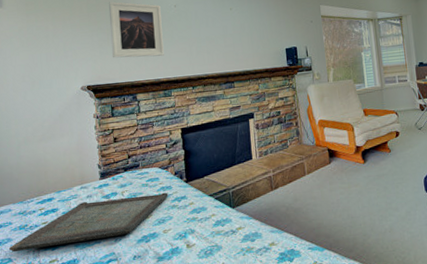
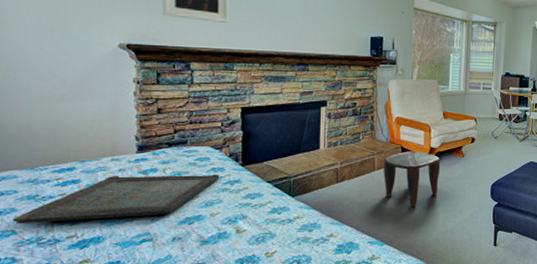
stool: none [312,151,370,208] -> present [383,151,441,206]

